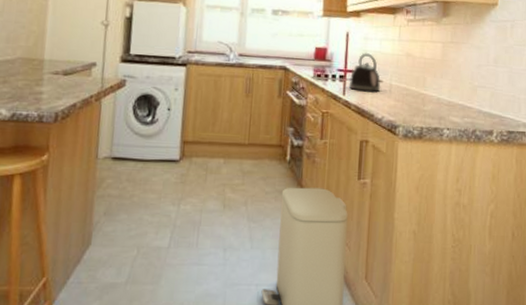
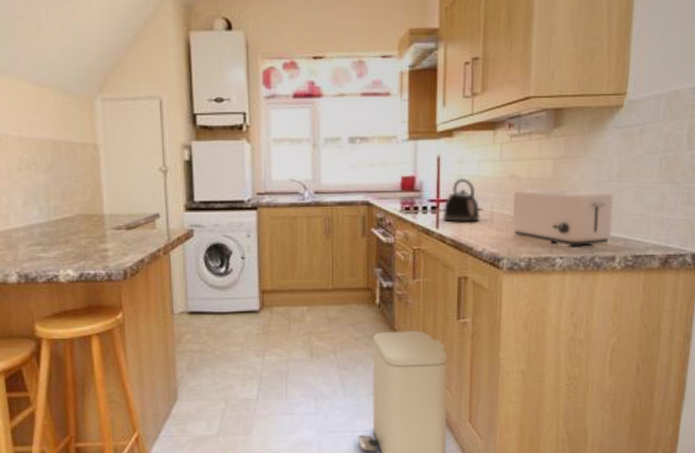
toaster: none [408,66,491,120] -> present [512,188,614,246]

